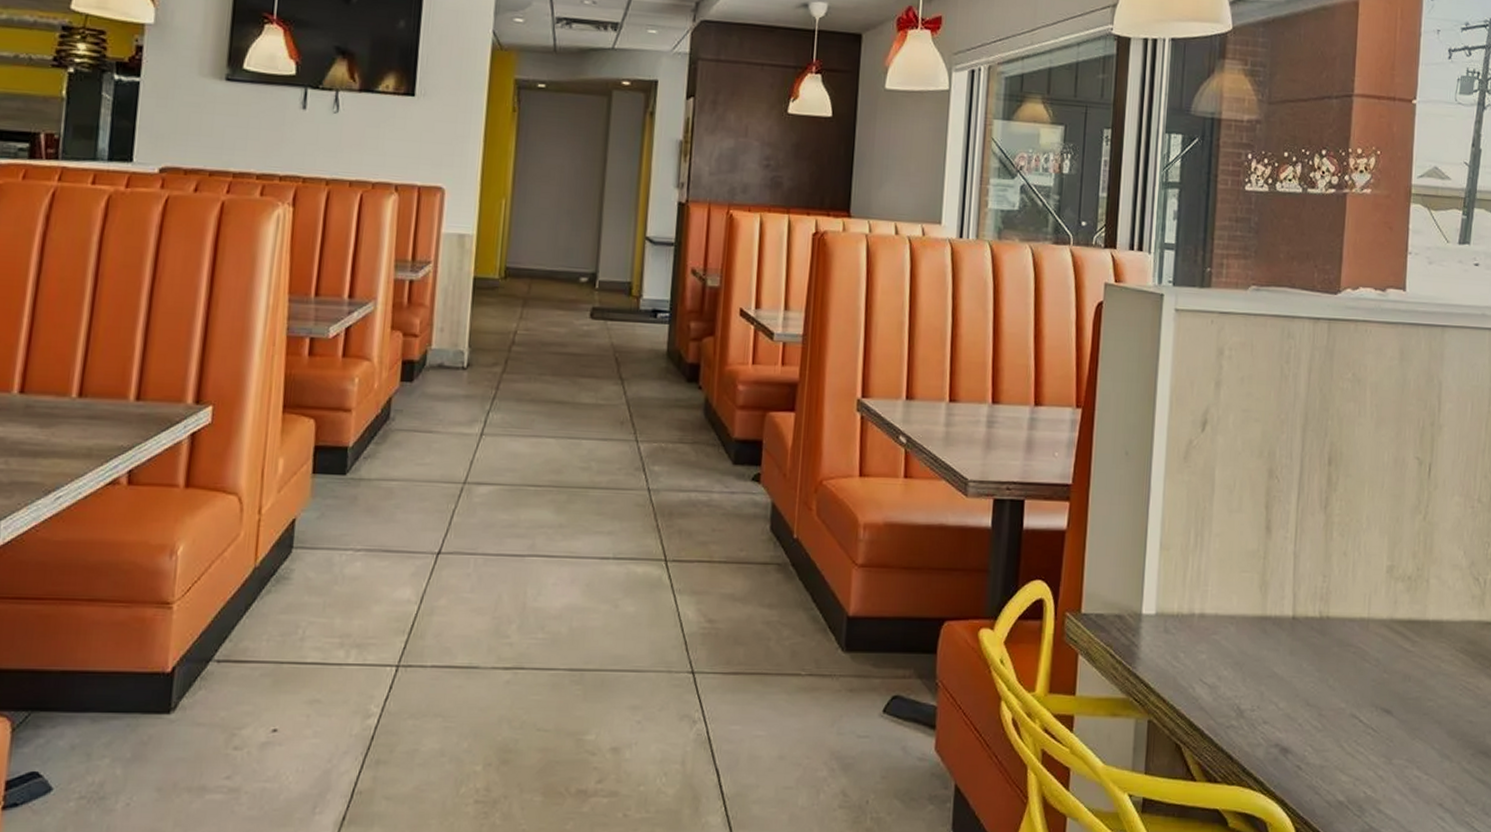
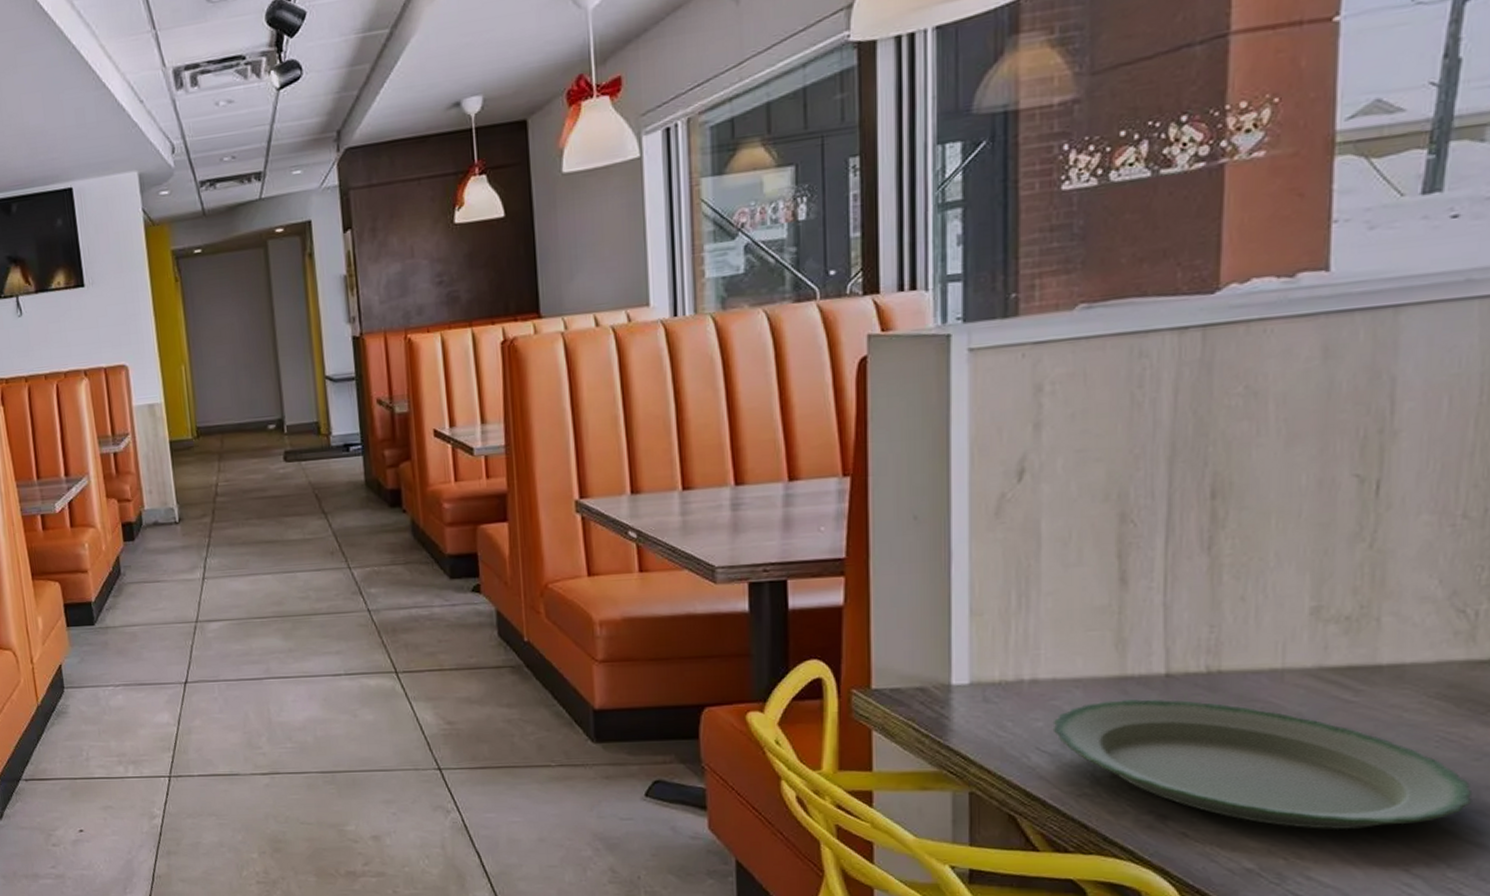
plate: none [1212,638,1481,767] -> present [1052,698,1473,830]

